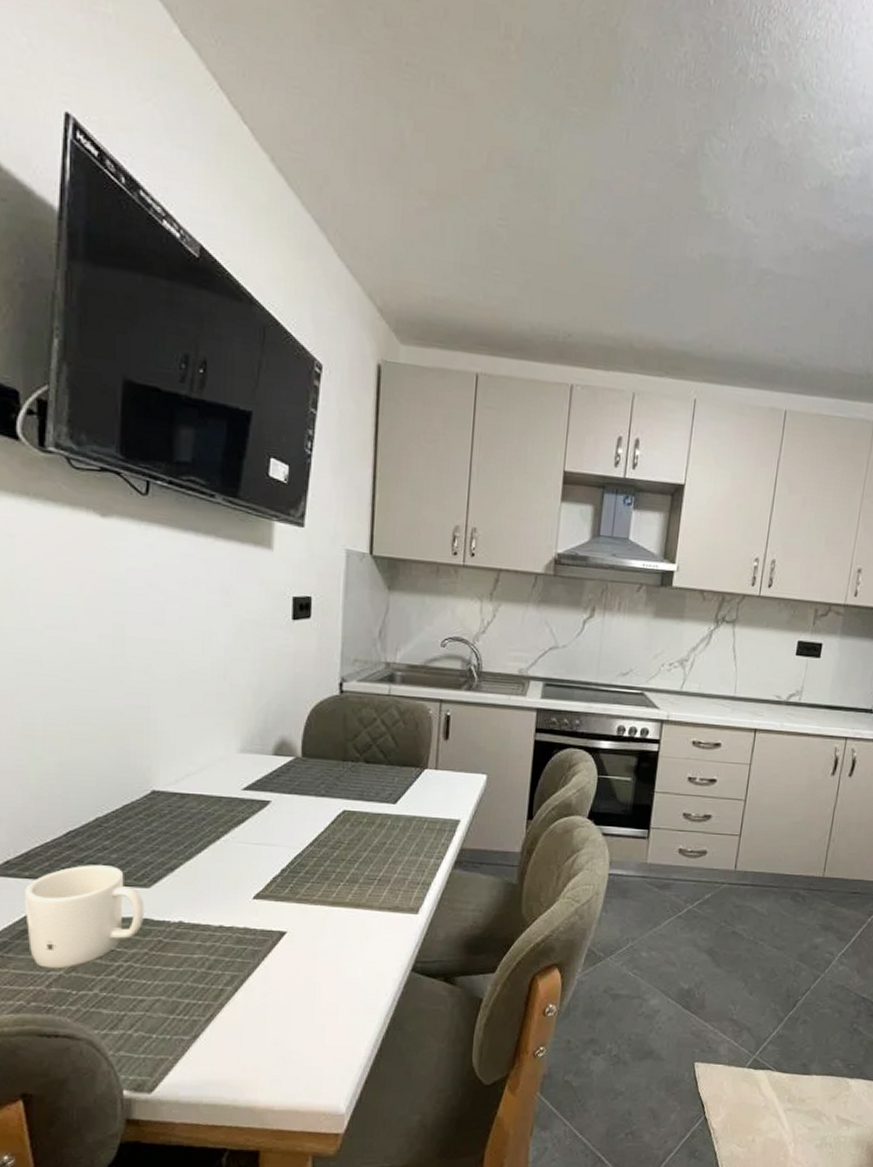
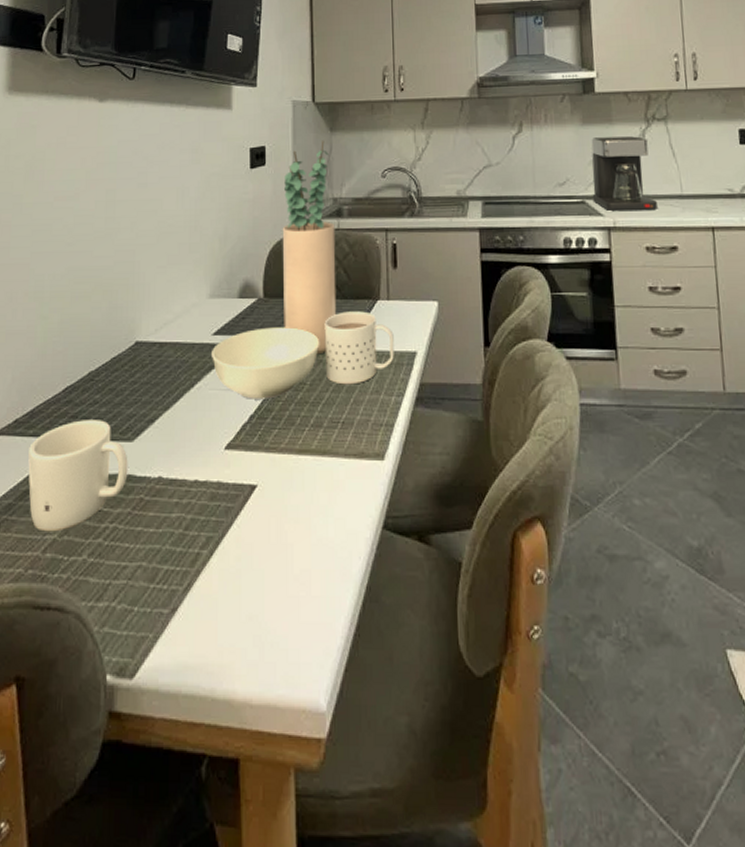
bowl: none [241,786,361,855] -> present [212,327,320,399]
vase: none [323,598,386,817] -> present [282,140,337,355]
mug: none [364,777,439,846] -> present [324,311,394,385]
coffee maker: none [651,632,713,708] -> present [591,136,657,212]

